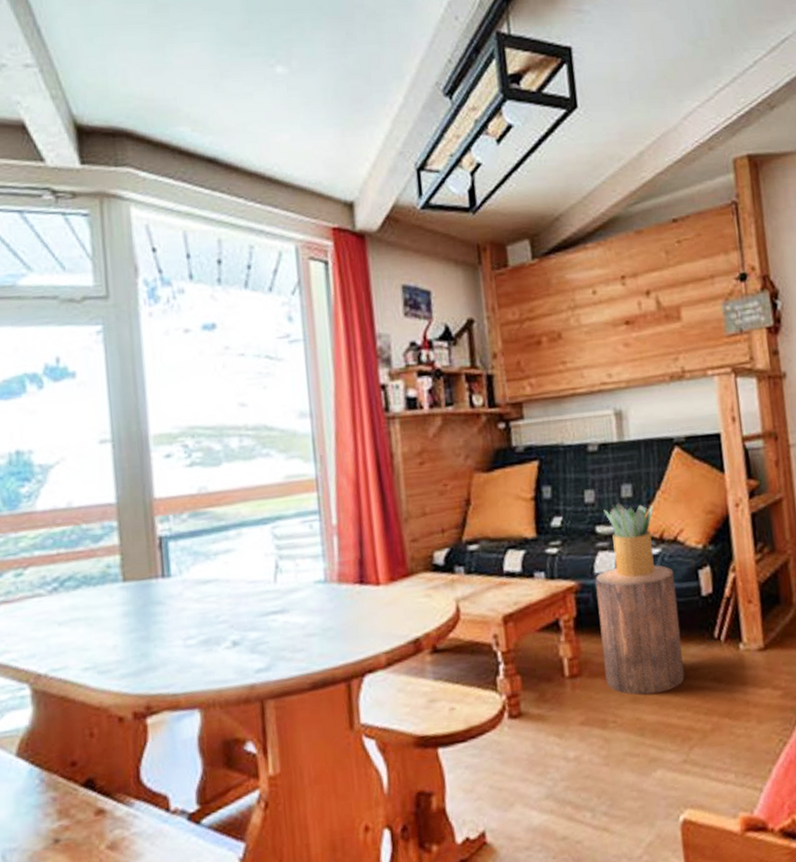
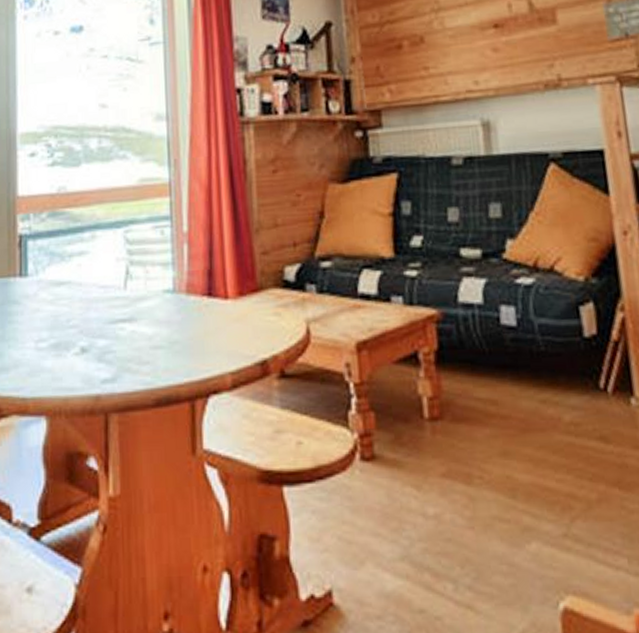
stool: present [595,565,685,695] -> none [459,297,564,450]
potted plant: present [603,503,655,577] -> none [469,224,528,309]

